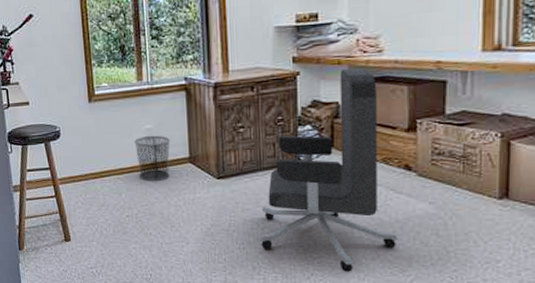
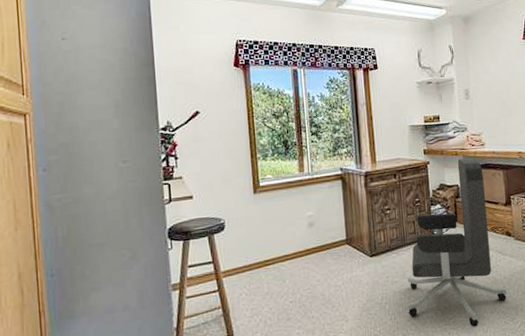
waste bin: present [134,136,170,181] -> none [297,221,330,265]

